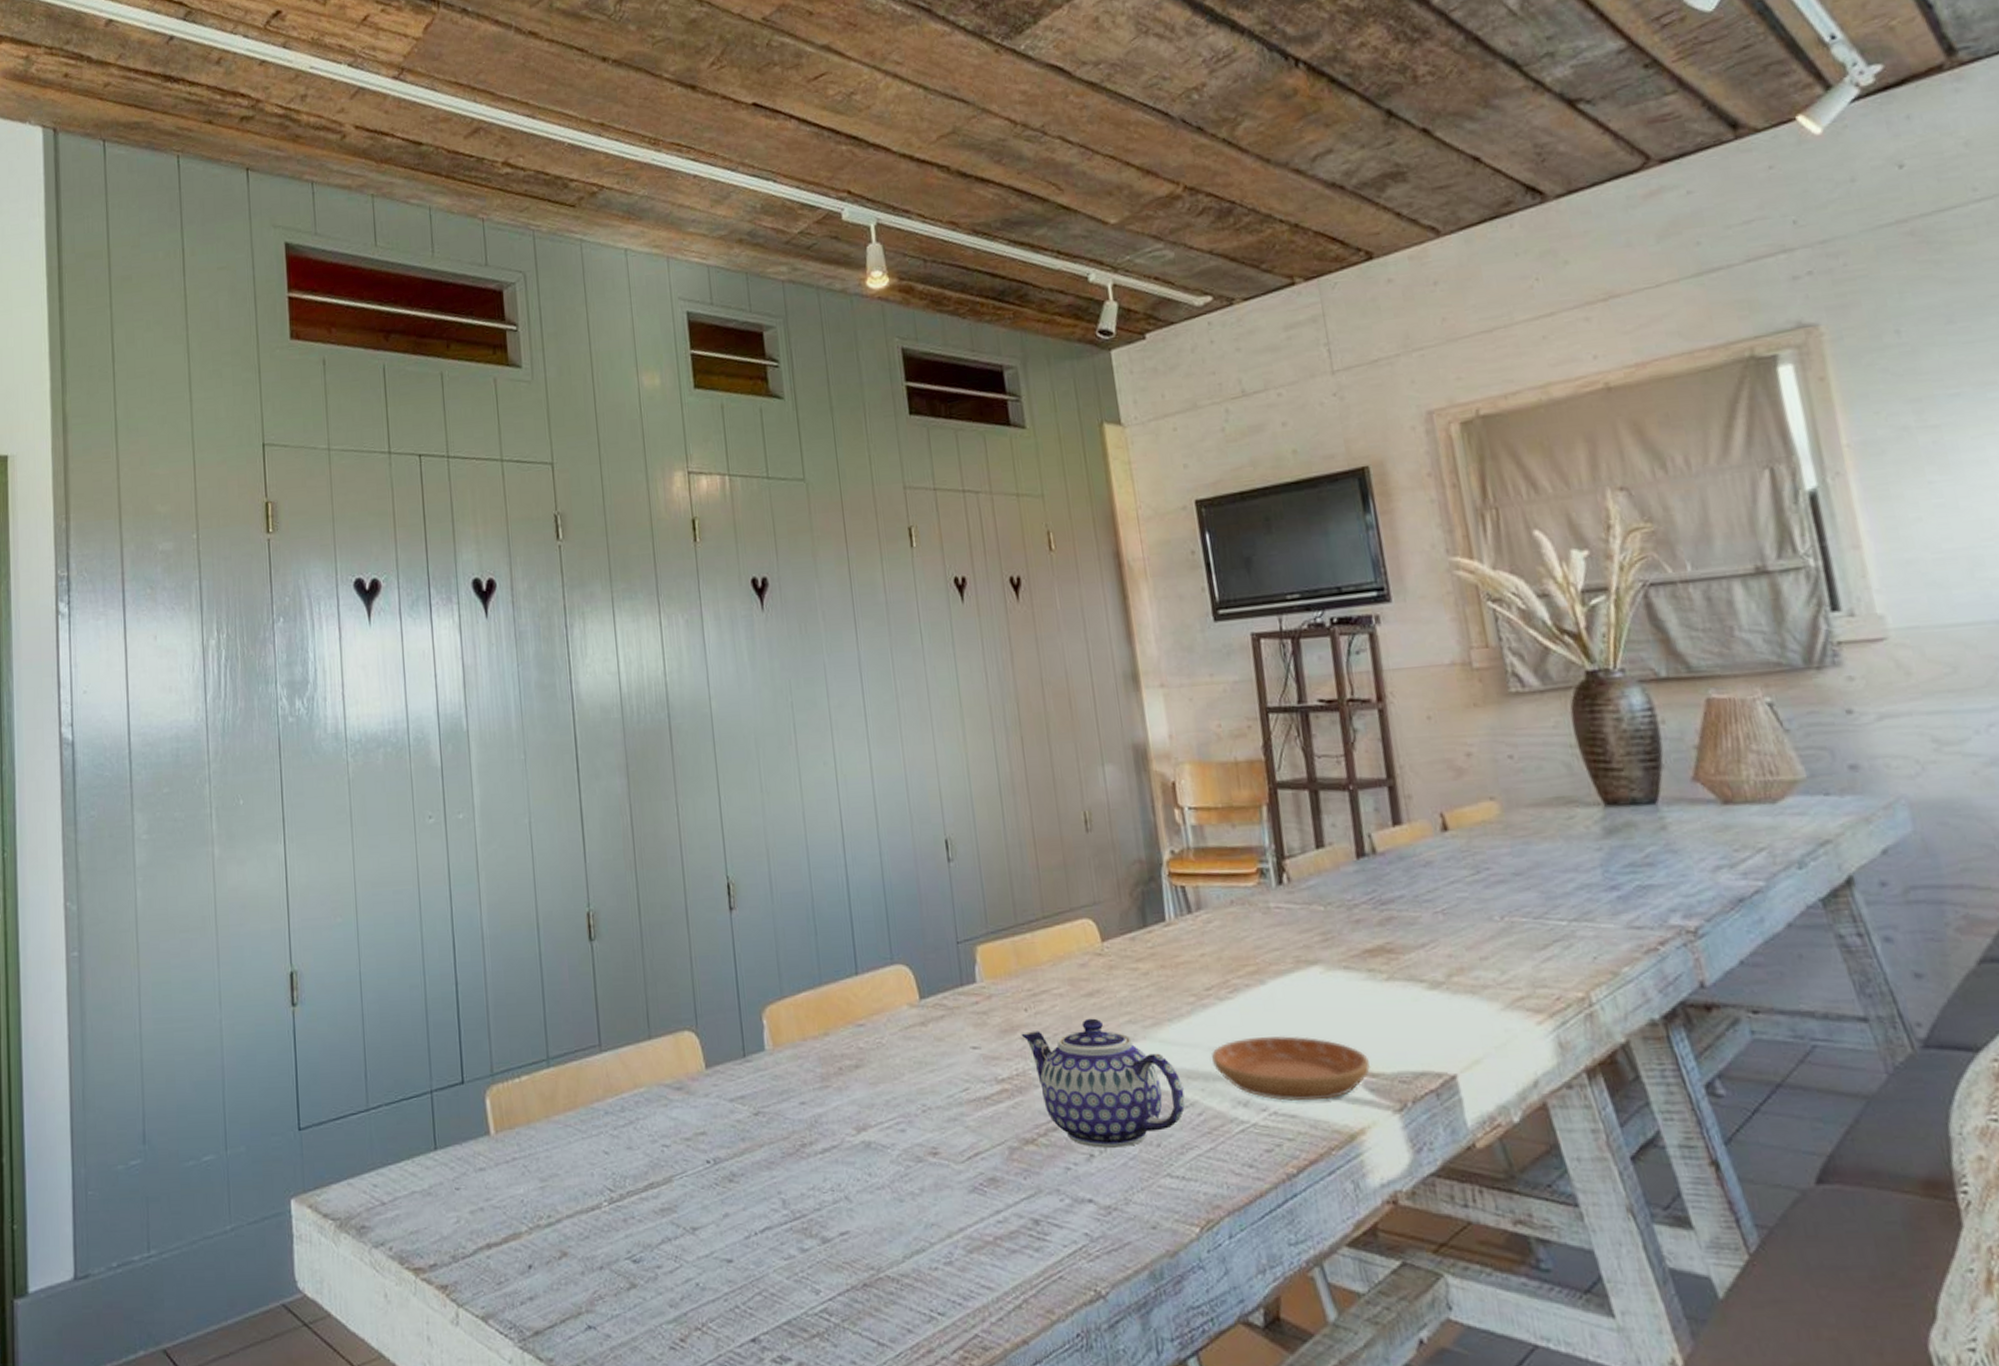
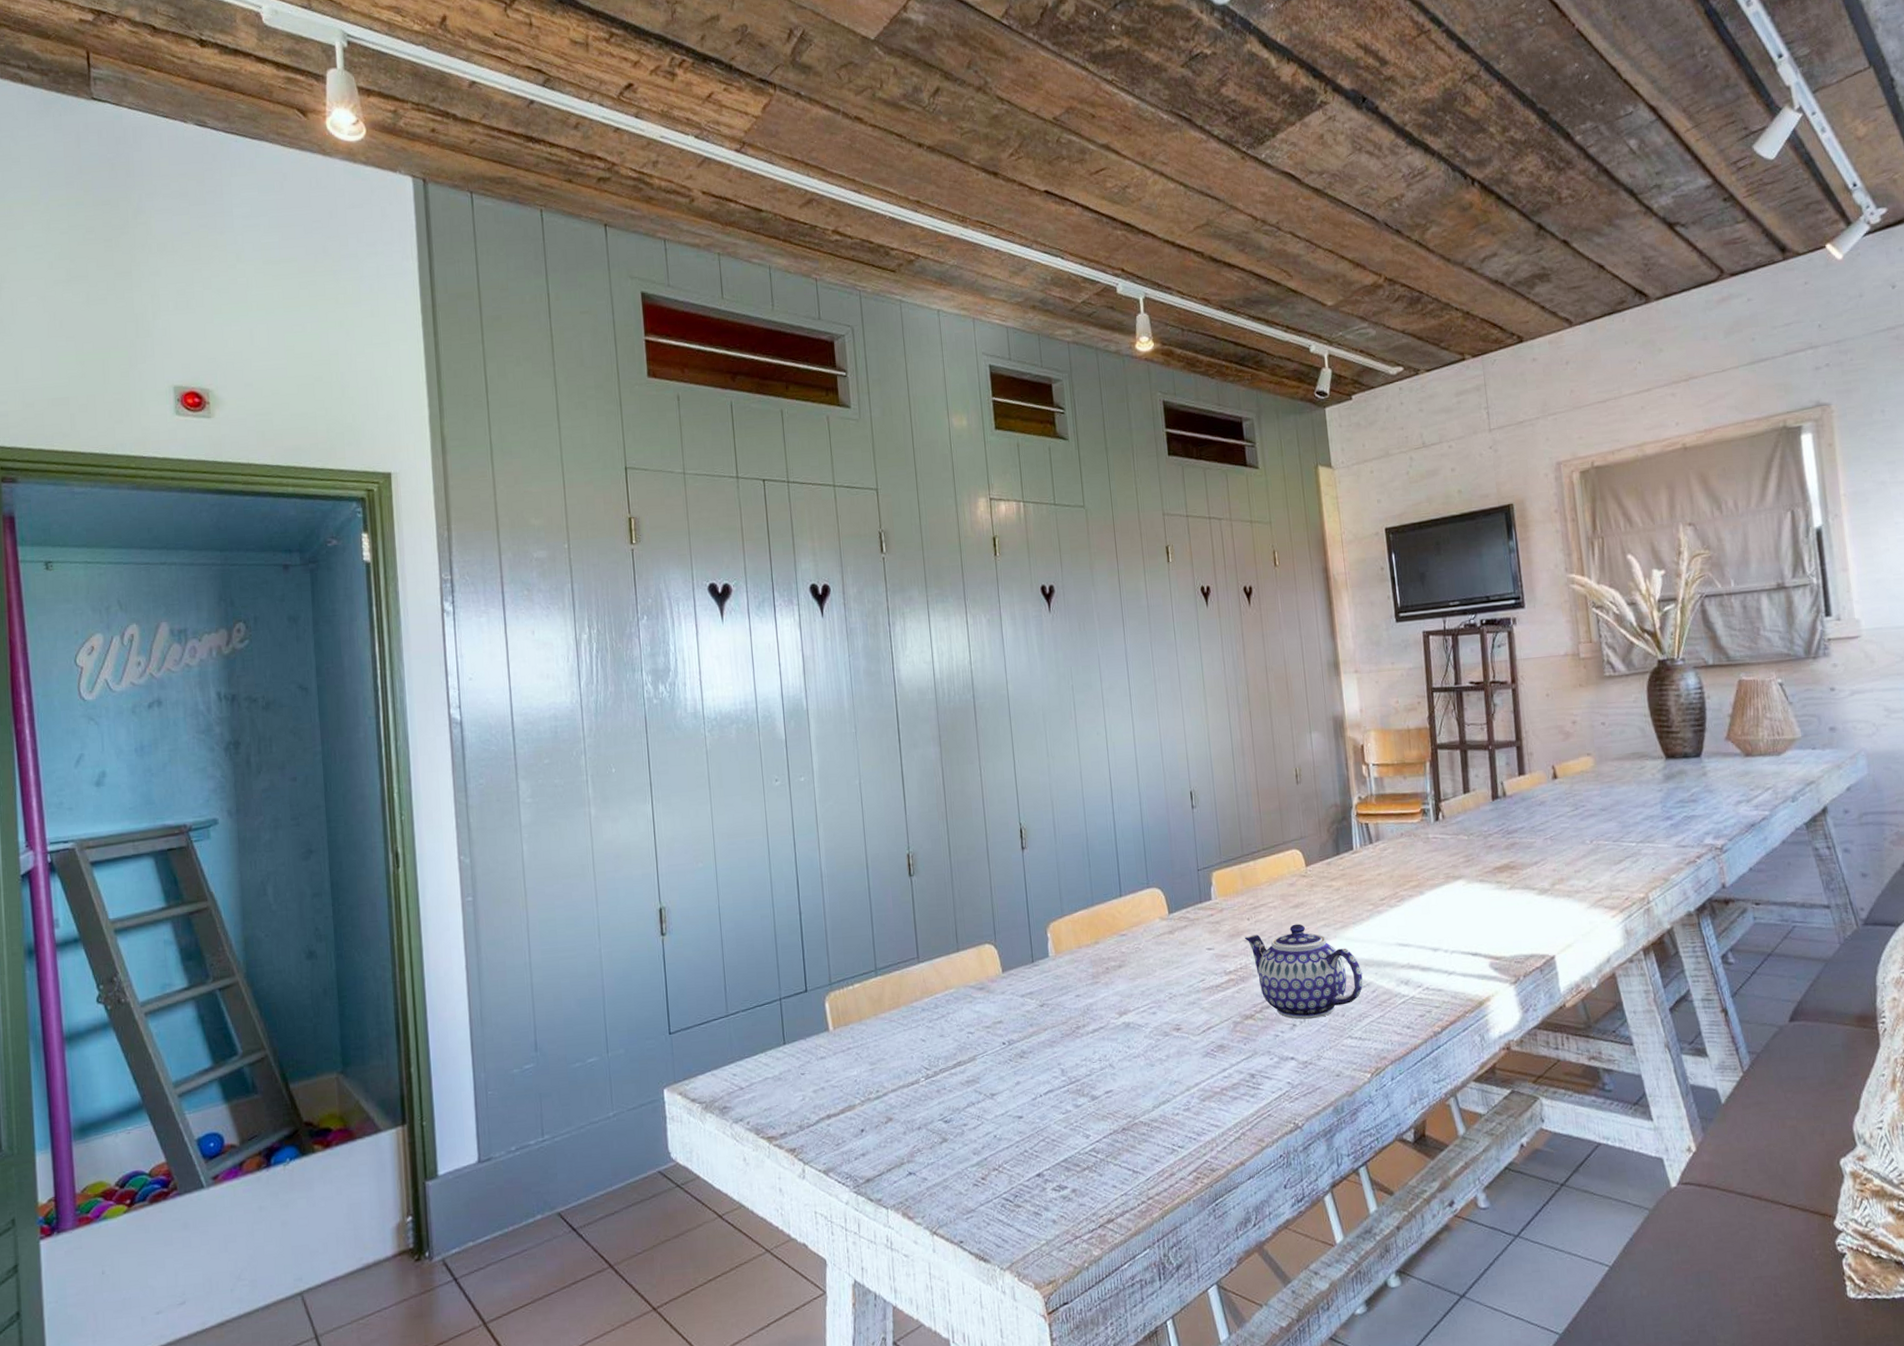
saucer: present [1212,1036,1370,1101] -> none [1384,932,1495,979]

